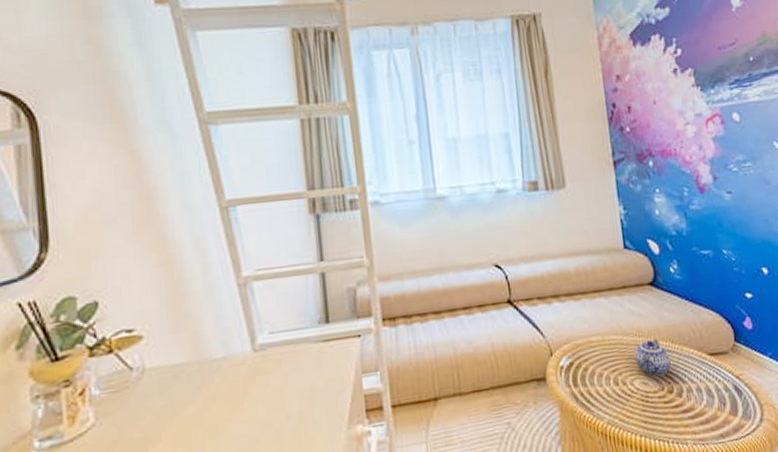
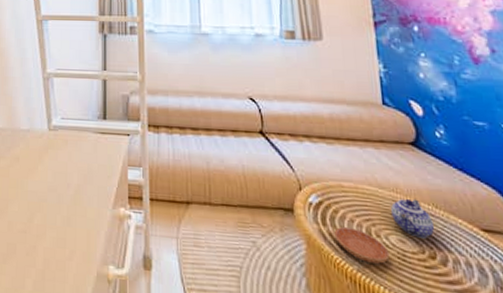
saucer: none [585,382,635,414] -> present [334,227,390,264]

